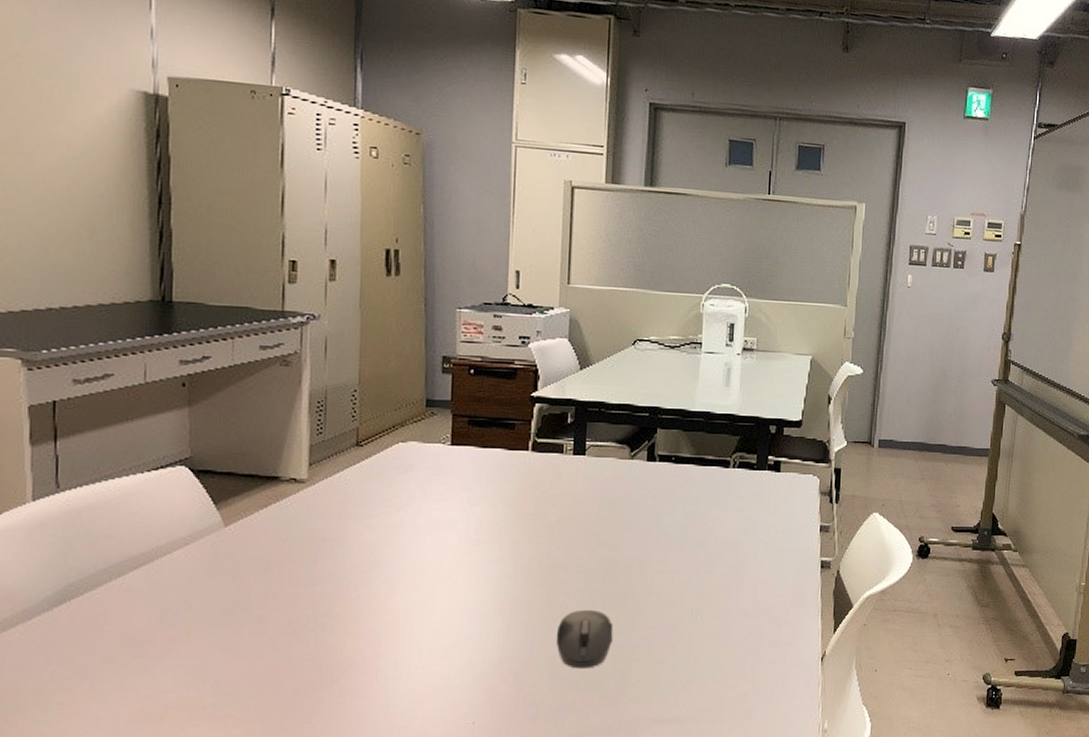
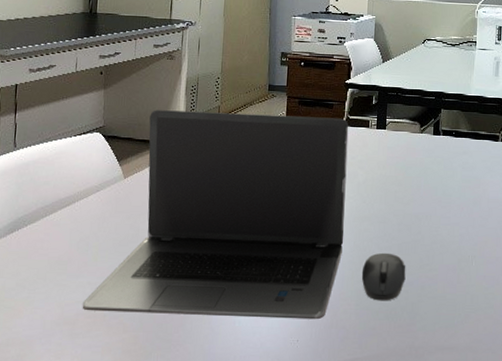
laptop computer: none [171,434,537,703] -> present [82,110,349,320]

